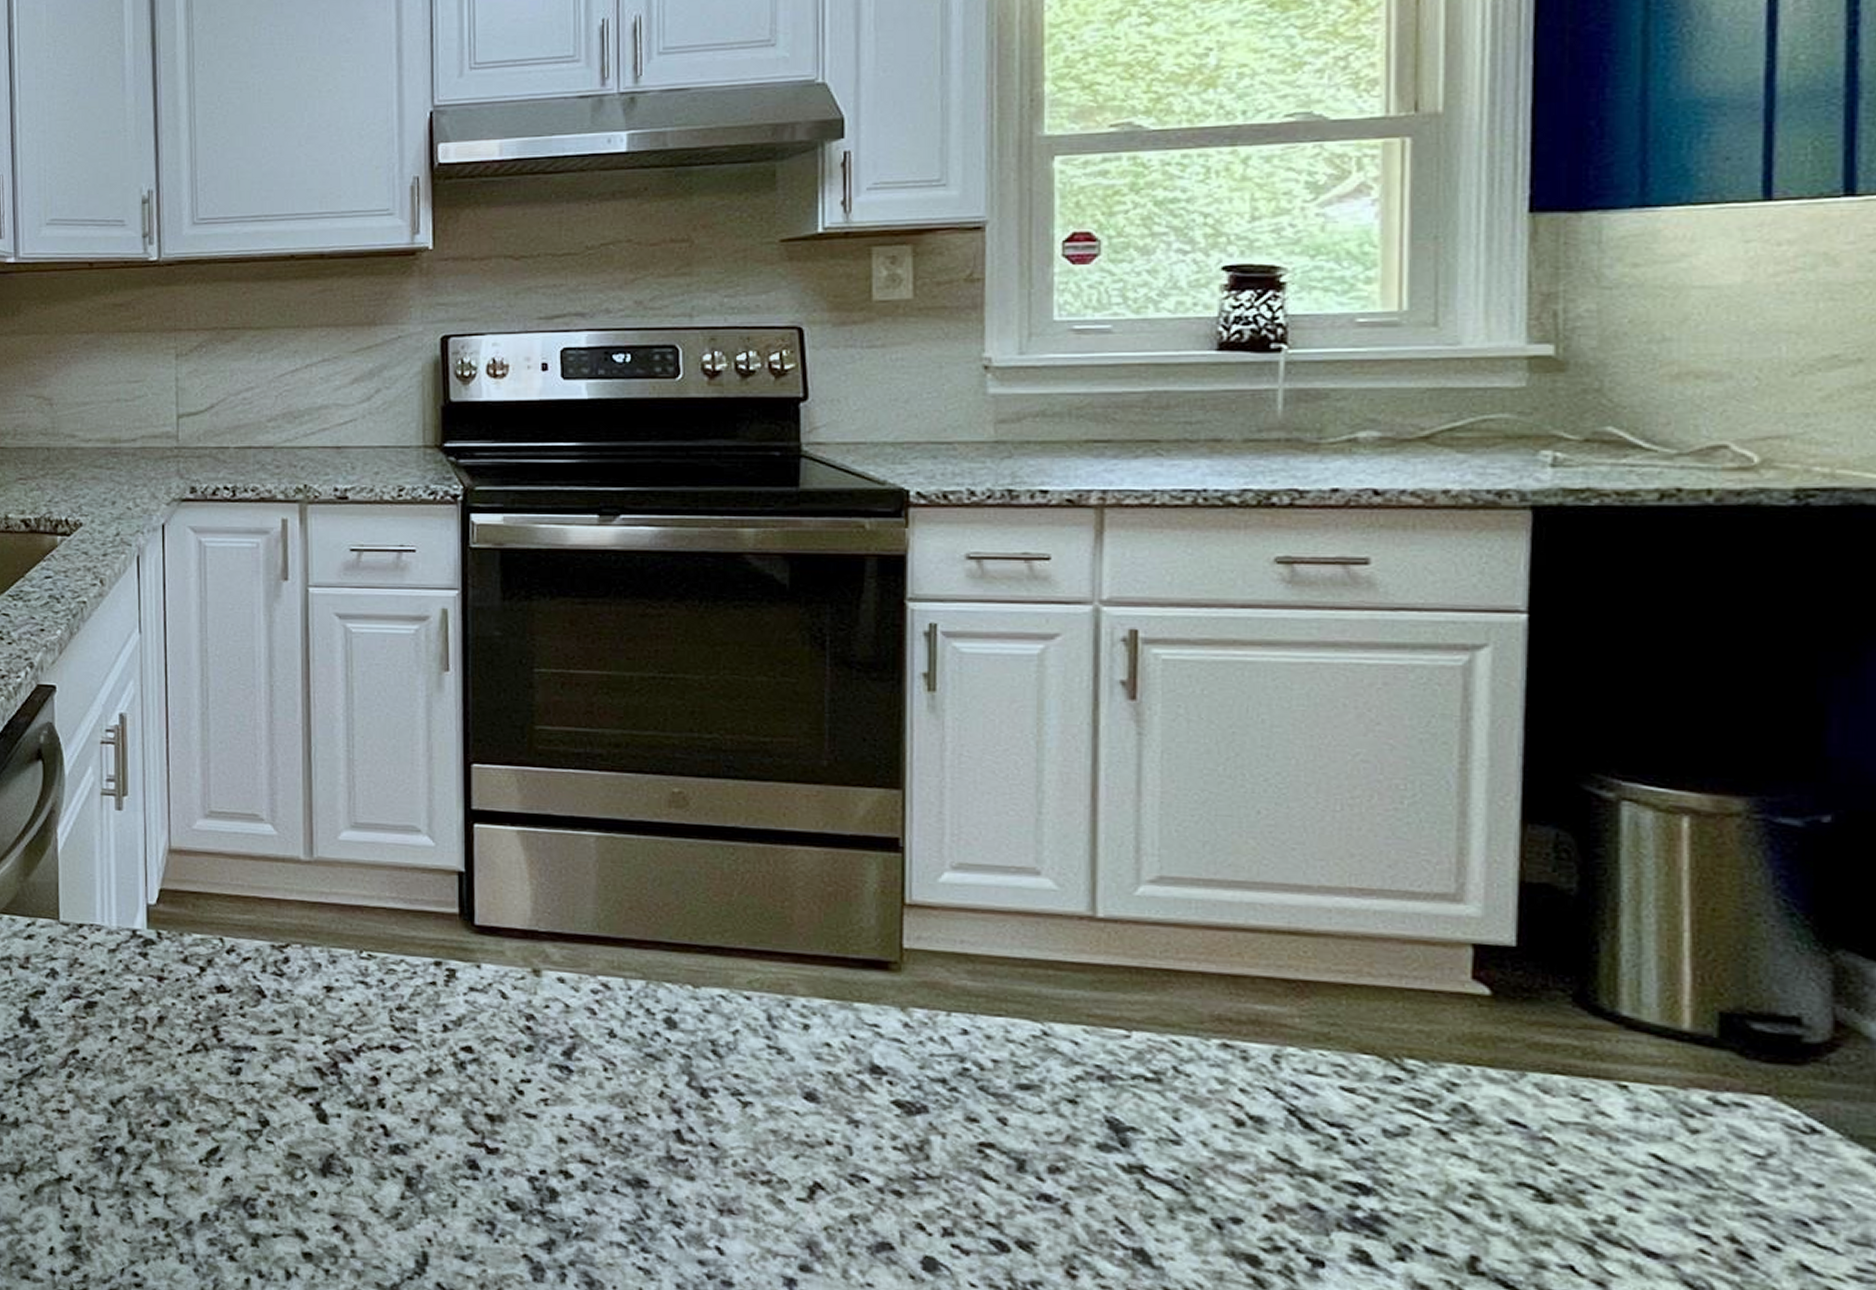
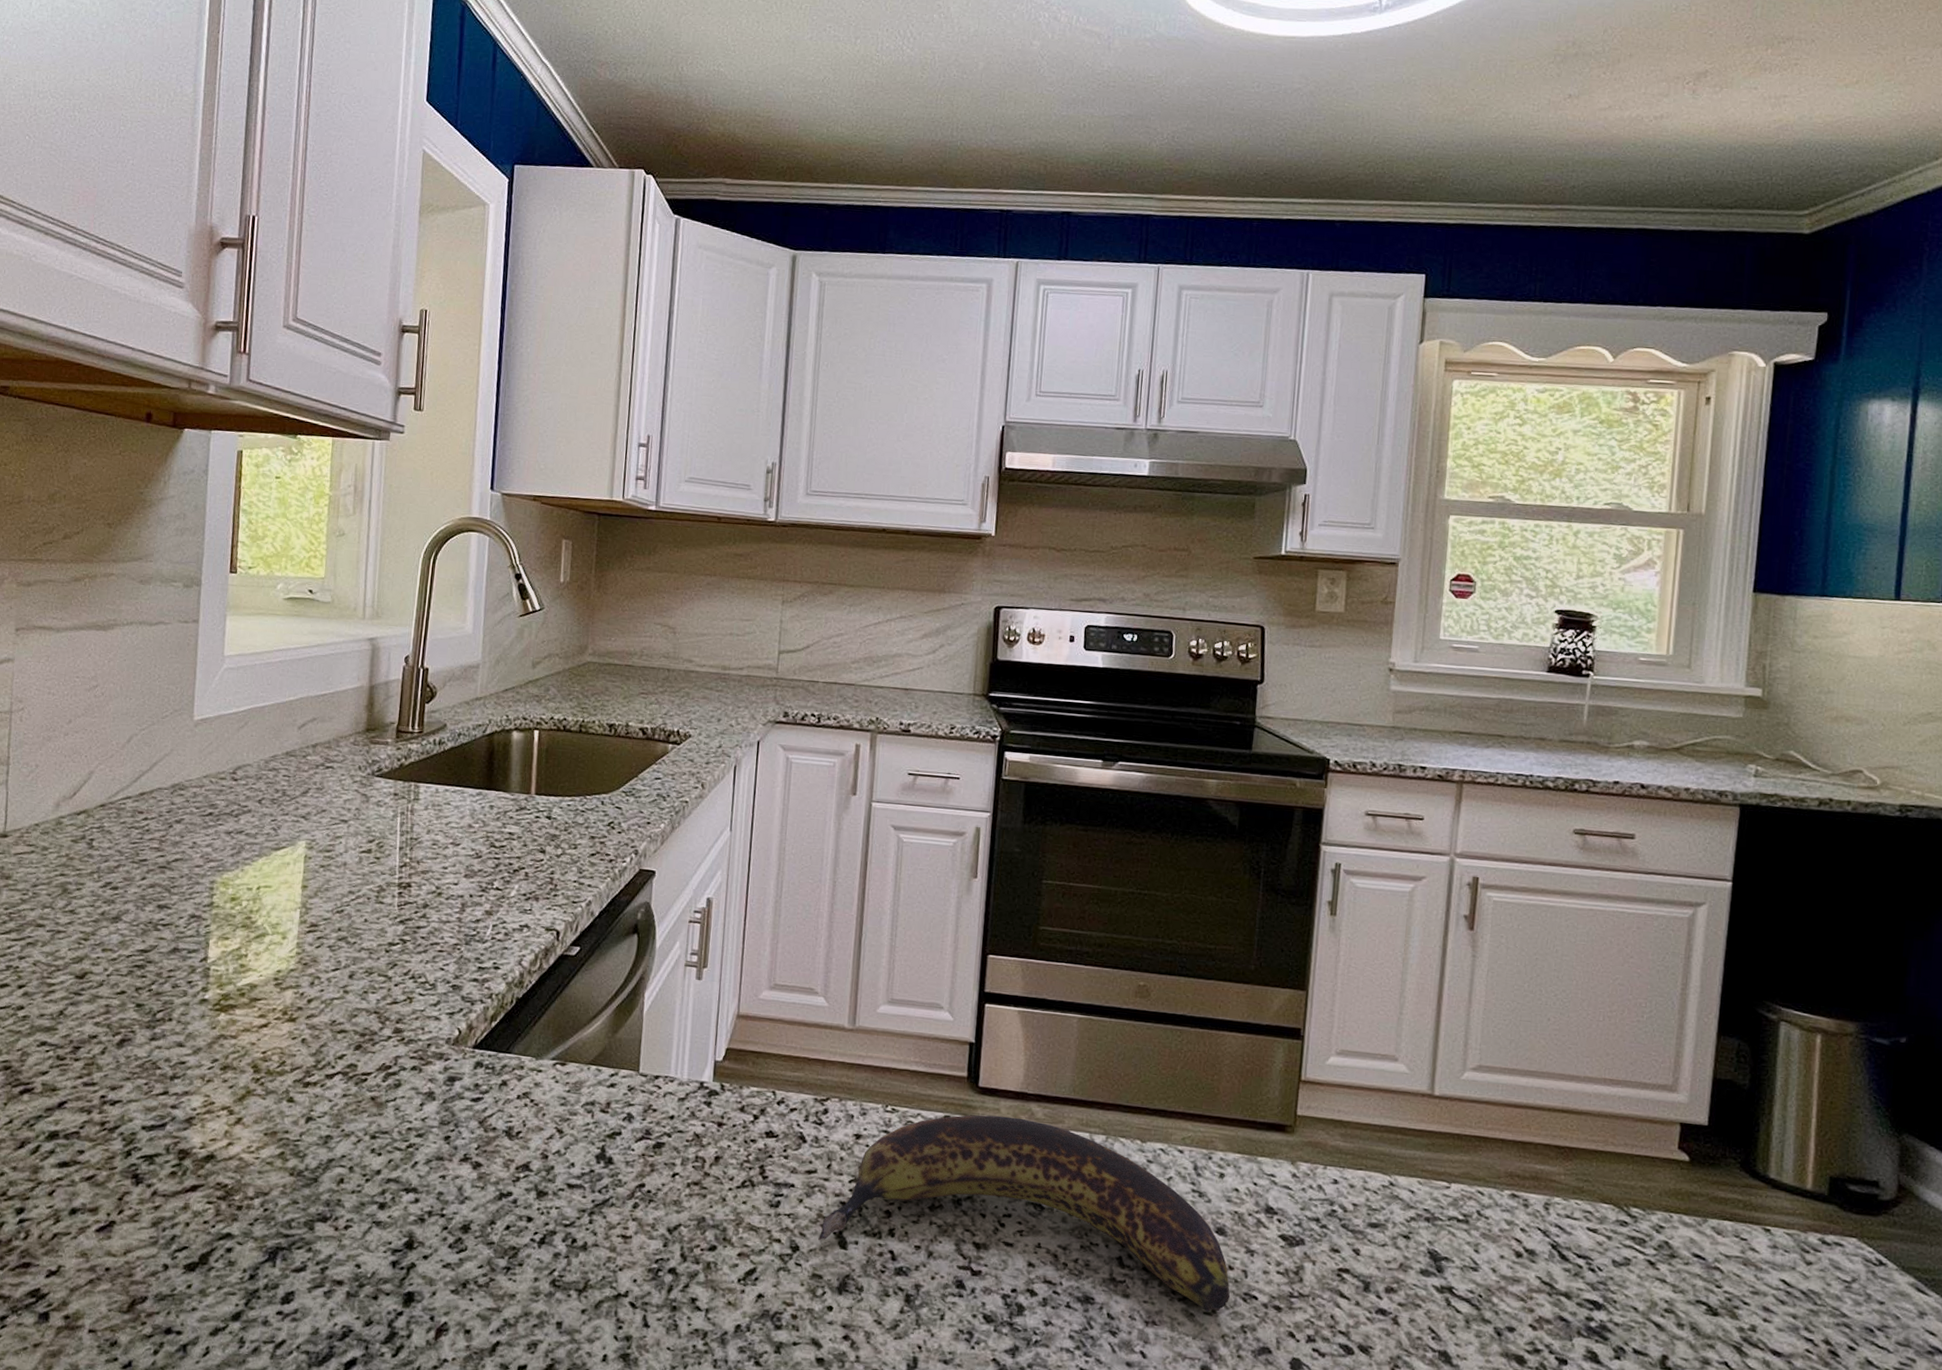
banana: none [292,959,832,1198] -> present [818,1115,1231,1312]

